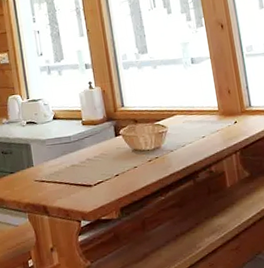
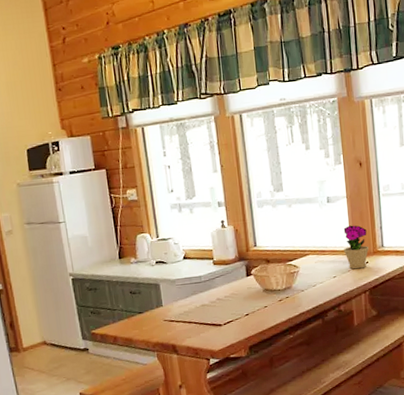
flower pot: none [209,85,237,130] -> present [343,225,369,270]

